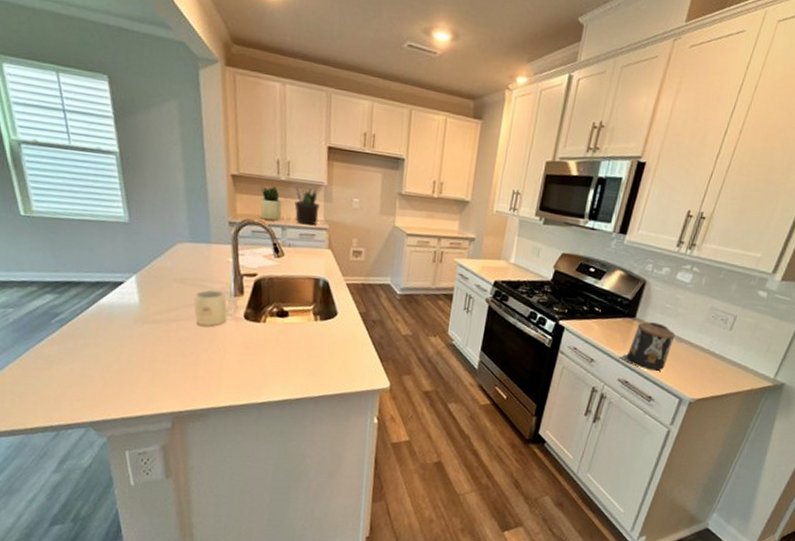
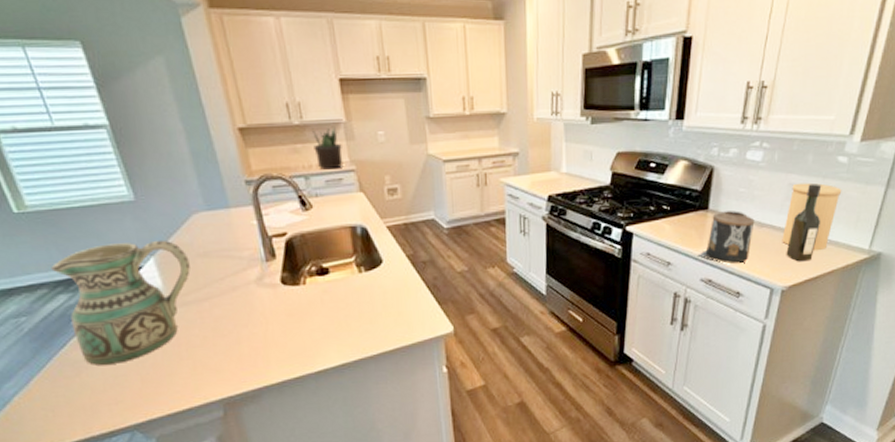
ceramic pitcher: none [43,256,167,365] -> present [51,239,190,365]
mug: present [193,289,239,327] -> none [222,258,273,300]
planter: present [259,185,283,221] -> none [273,132,304,172]
canister: none [697,308,758,372] -> present [782,182,842,250]
bottle: none [698,311,740,380] -> present [786,183,822,262]

